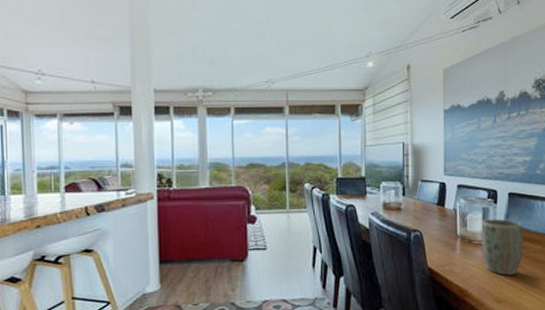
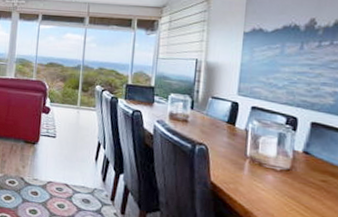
plant pot: present [481,218,523,276] -> none [273,144,326,208]

